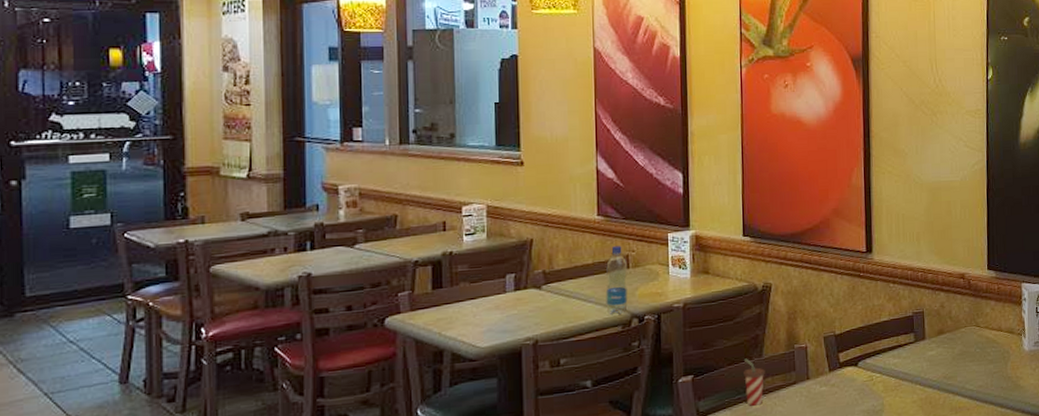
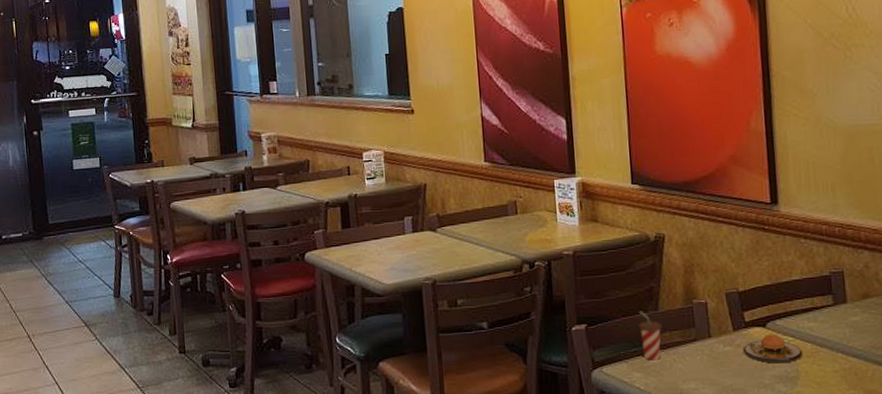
bottle: present [606,246,628,315] -> none [495,192,518,260]
hamburger: none [836,372,888,400] -> present [742,334,803,364]

